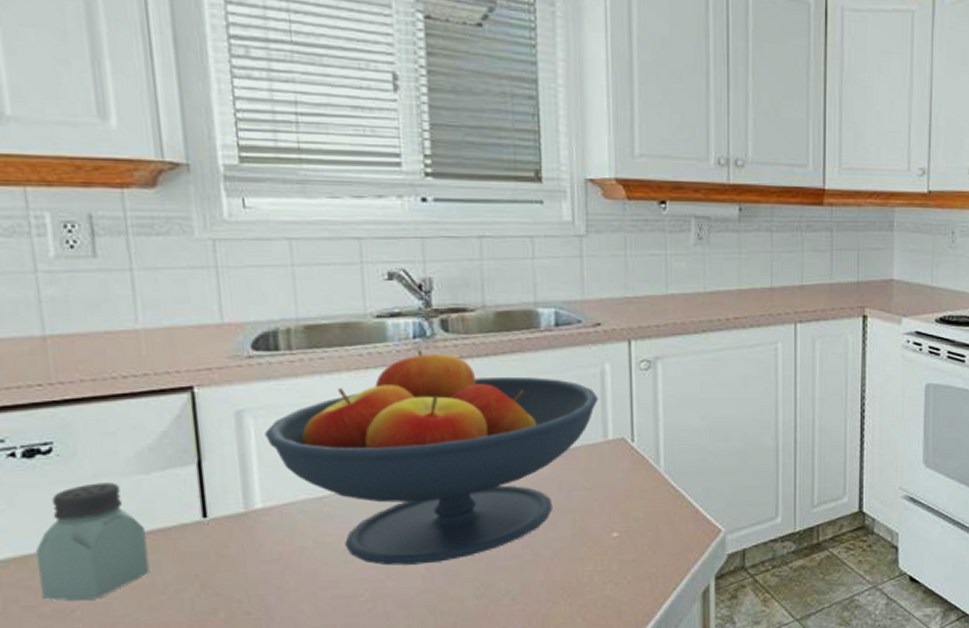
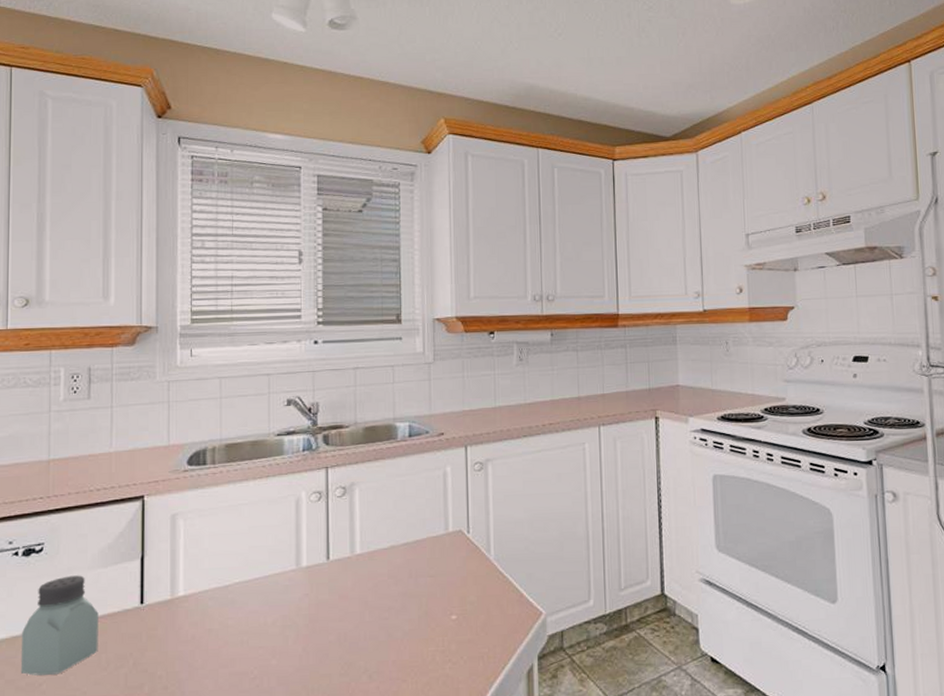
fruit bowl: present [265,350,598,566] -> none [191,460,441,646]

